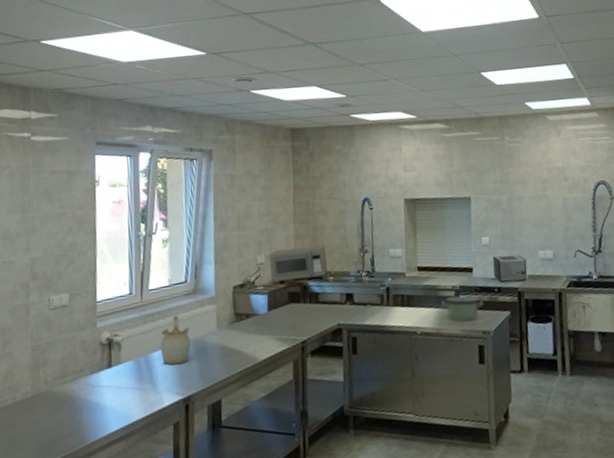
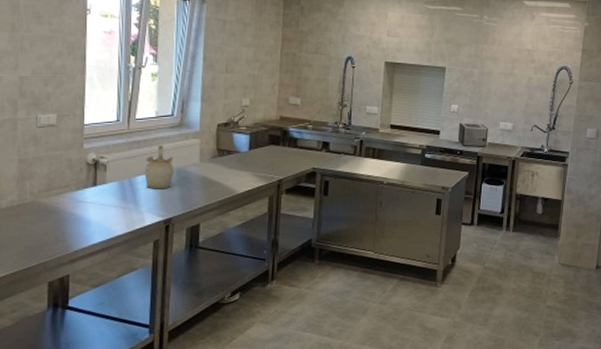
microwave: present [269,245,327,284] -> none [254,95,307,126]
saucepan: present [441,295,484,323] -> none [408,153,446,179]

